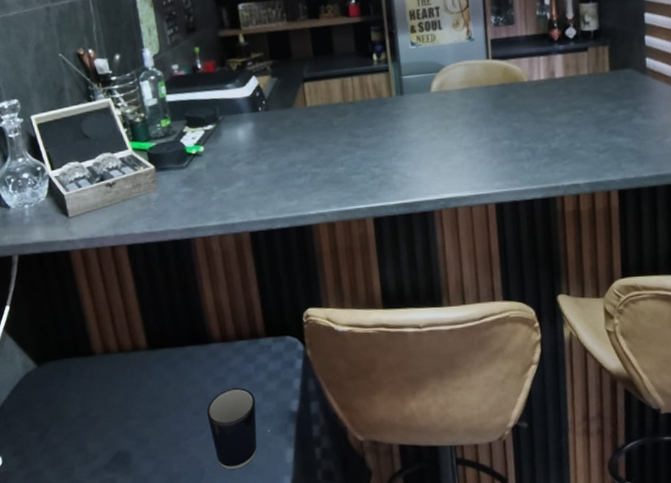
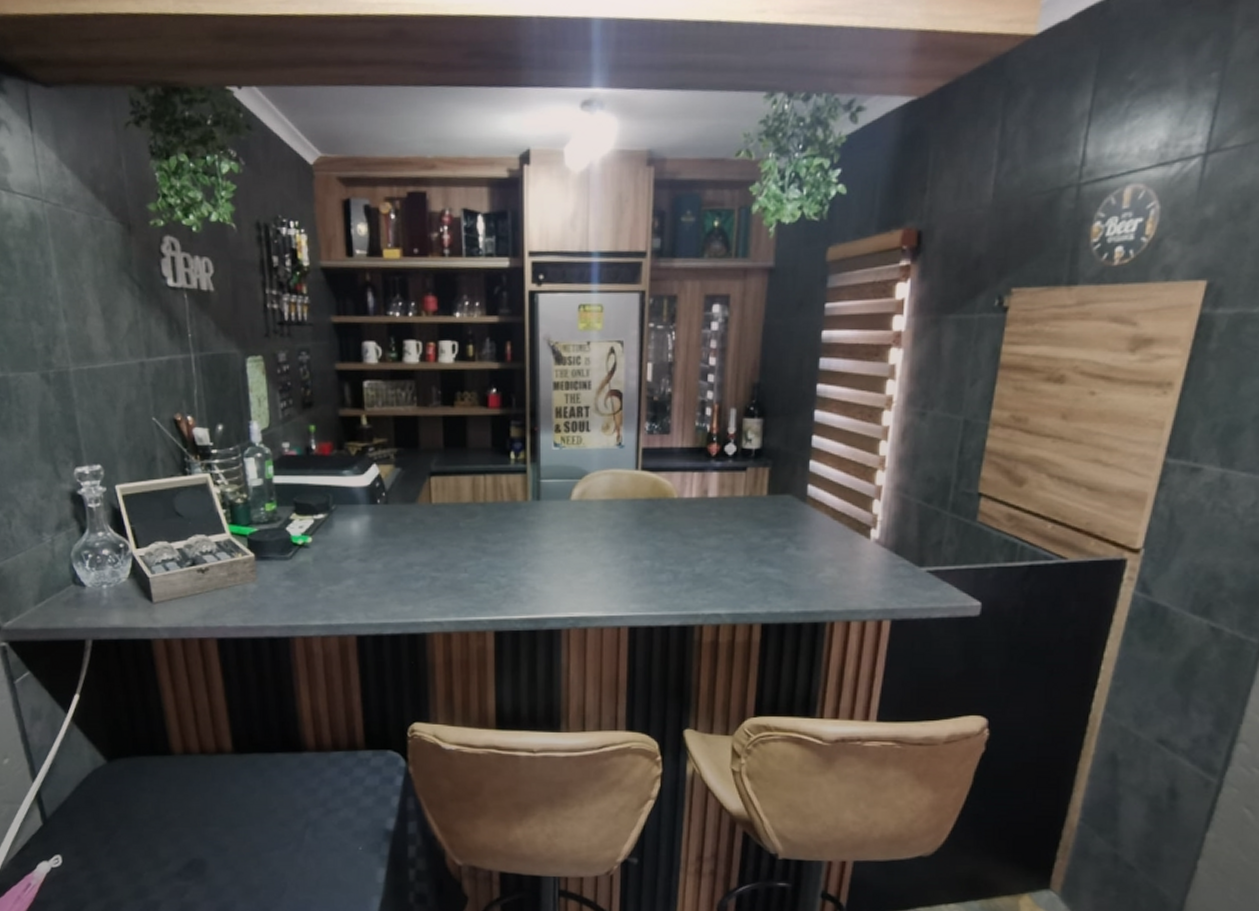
mug: present [206,388,257,469] -> none [294,801,349,886]

